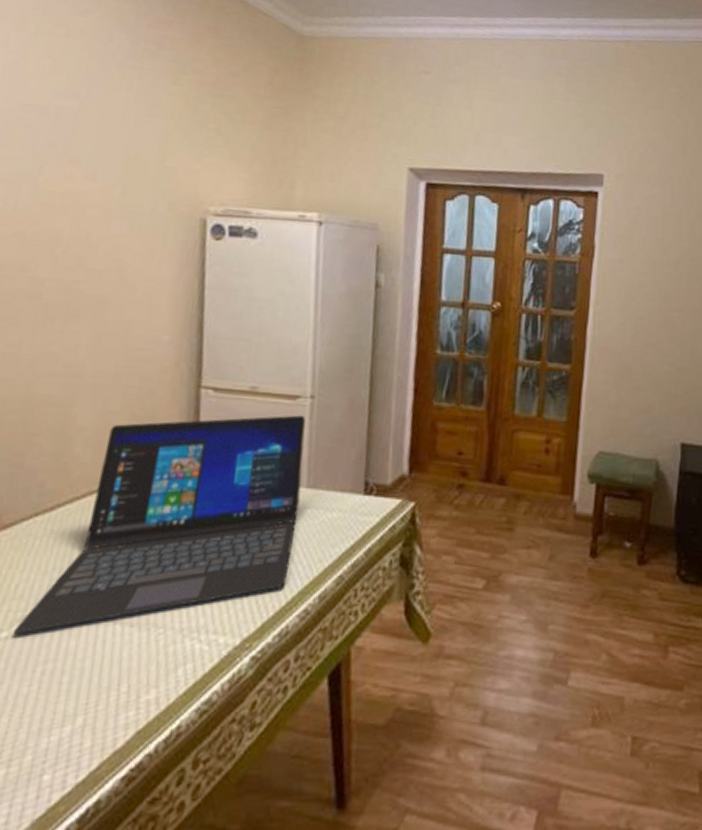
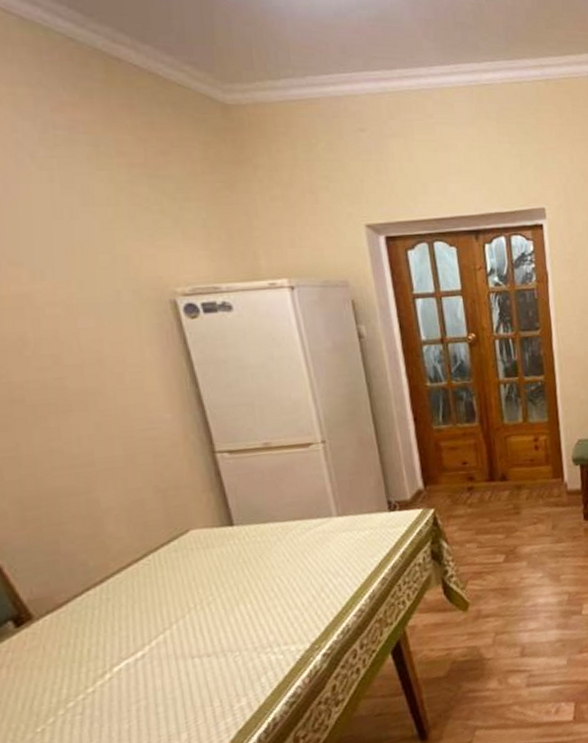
laptop: present [12,415,306,634] -> none [98,458,338,687]

